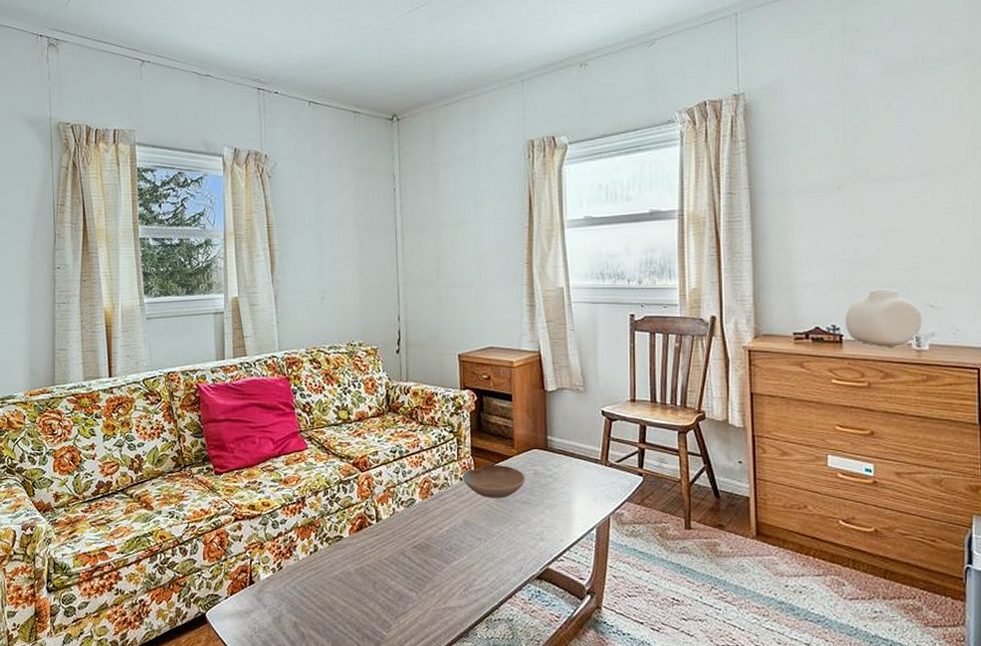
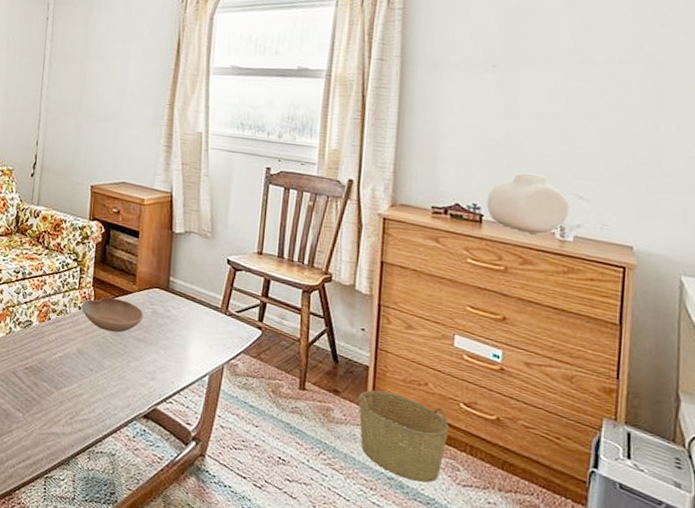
basket: none [743,519,831,602] -> present [358,390,449,483]

